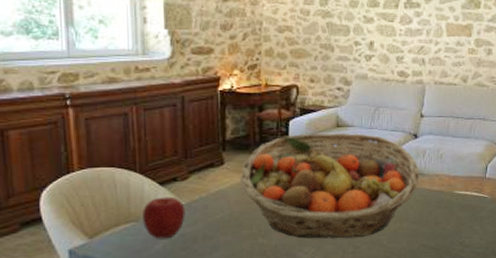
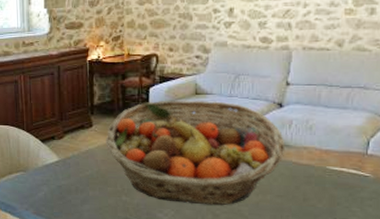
apple: present [143,196,185,239] -> none [29,152,61,188]

